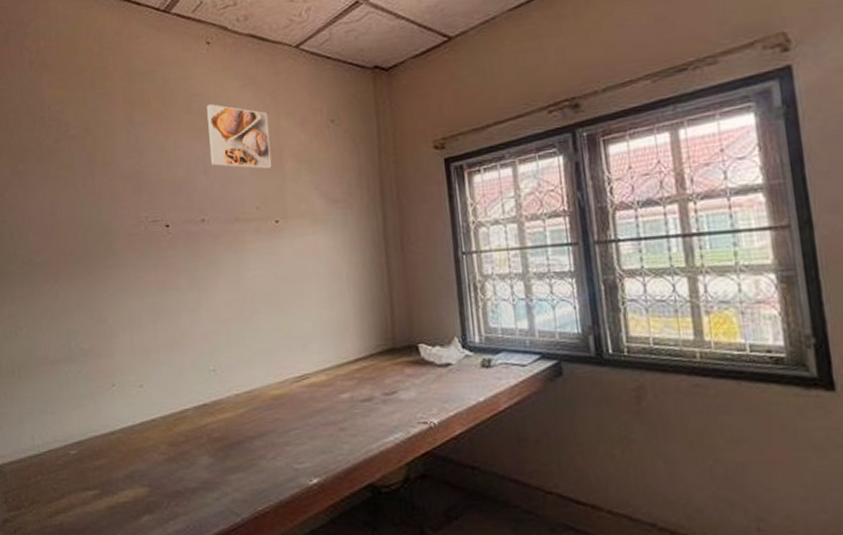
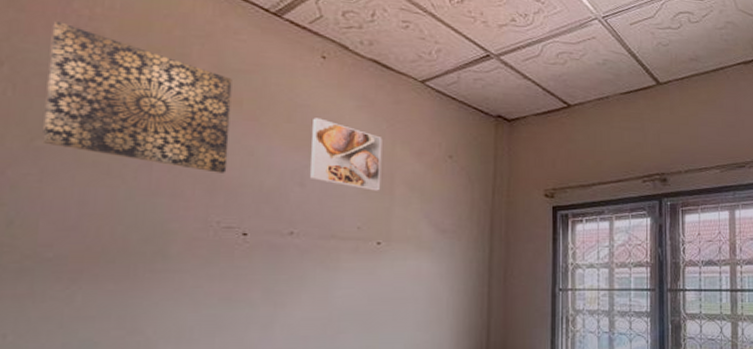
wall art: none [15,61,147,172] -> present [42,21,232,173]

